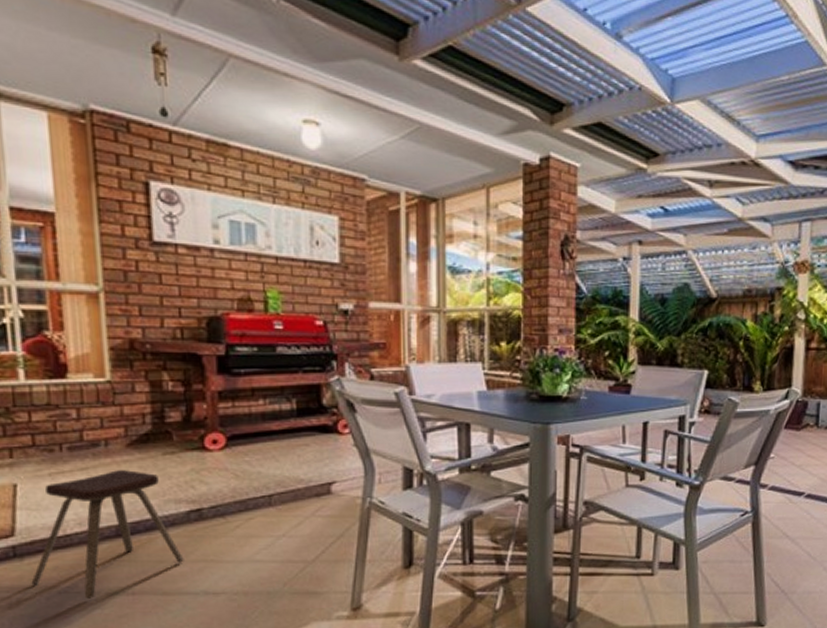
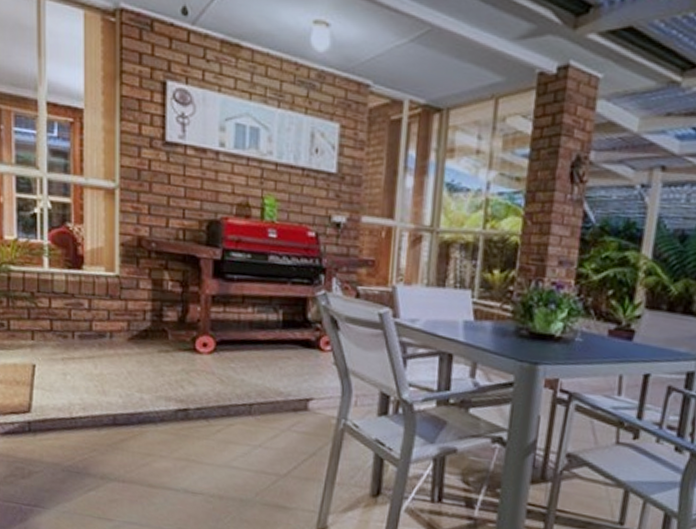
music stool: present [31,470,184,599] -> none [41,362,169,480]

